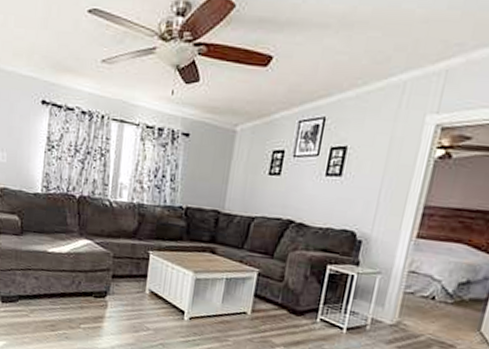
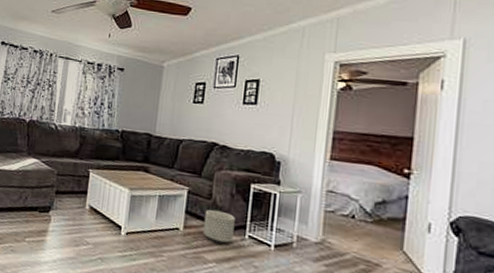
planter: none [272,292,308,327] -> present [203,209,235,244]

